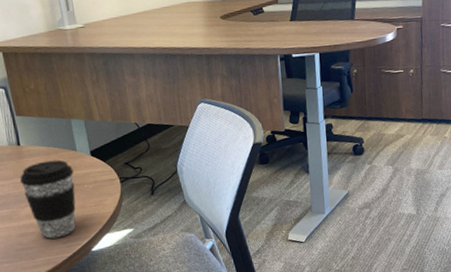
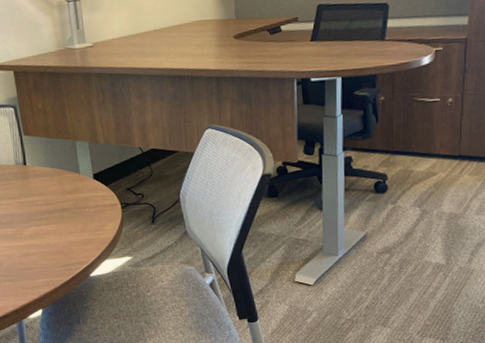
coffee cup: present [20,159,76,239] -> none [25,181,77,261]

